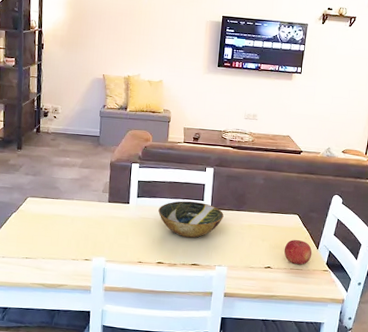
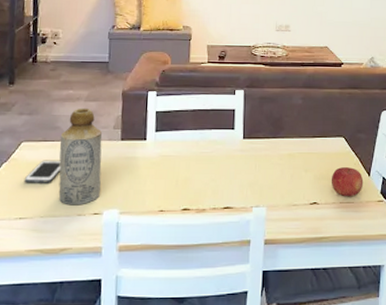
cell phone: none [29,213,59,232] -> present [24,160,61,183]
bottle: none [57,173,93,252] -> present [58,108,103,206]
bowl: present [158,201,224,238] -> none [181,131,259,176]

